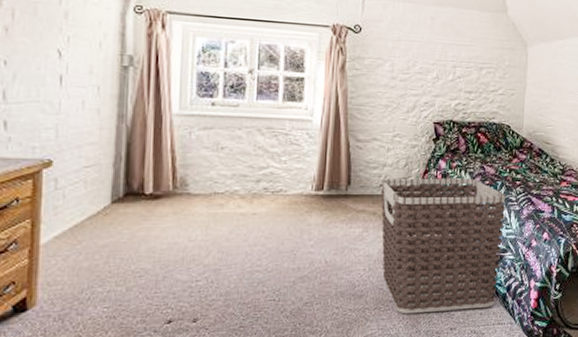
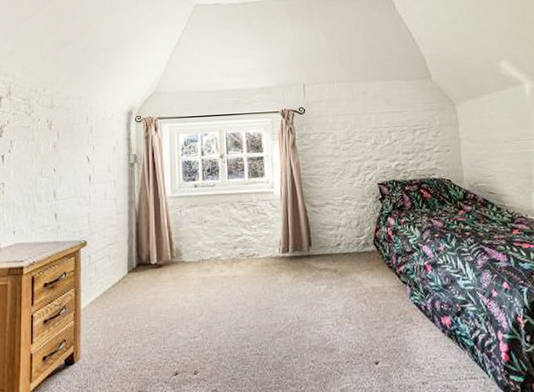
clothes hamper: present [380,178,506,314] -> none [338,232,464,368]

